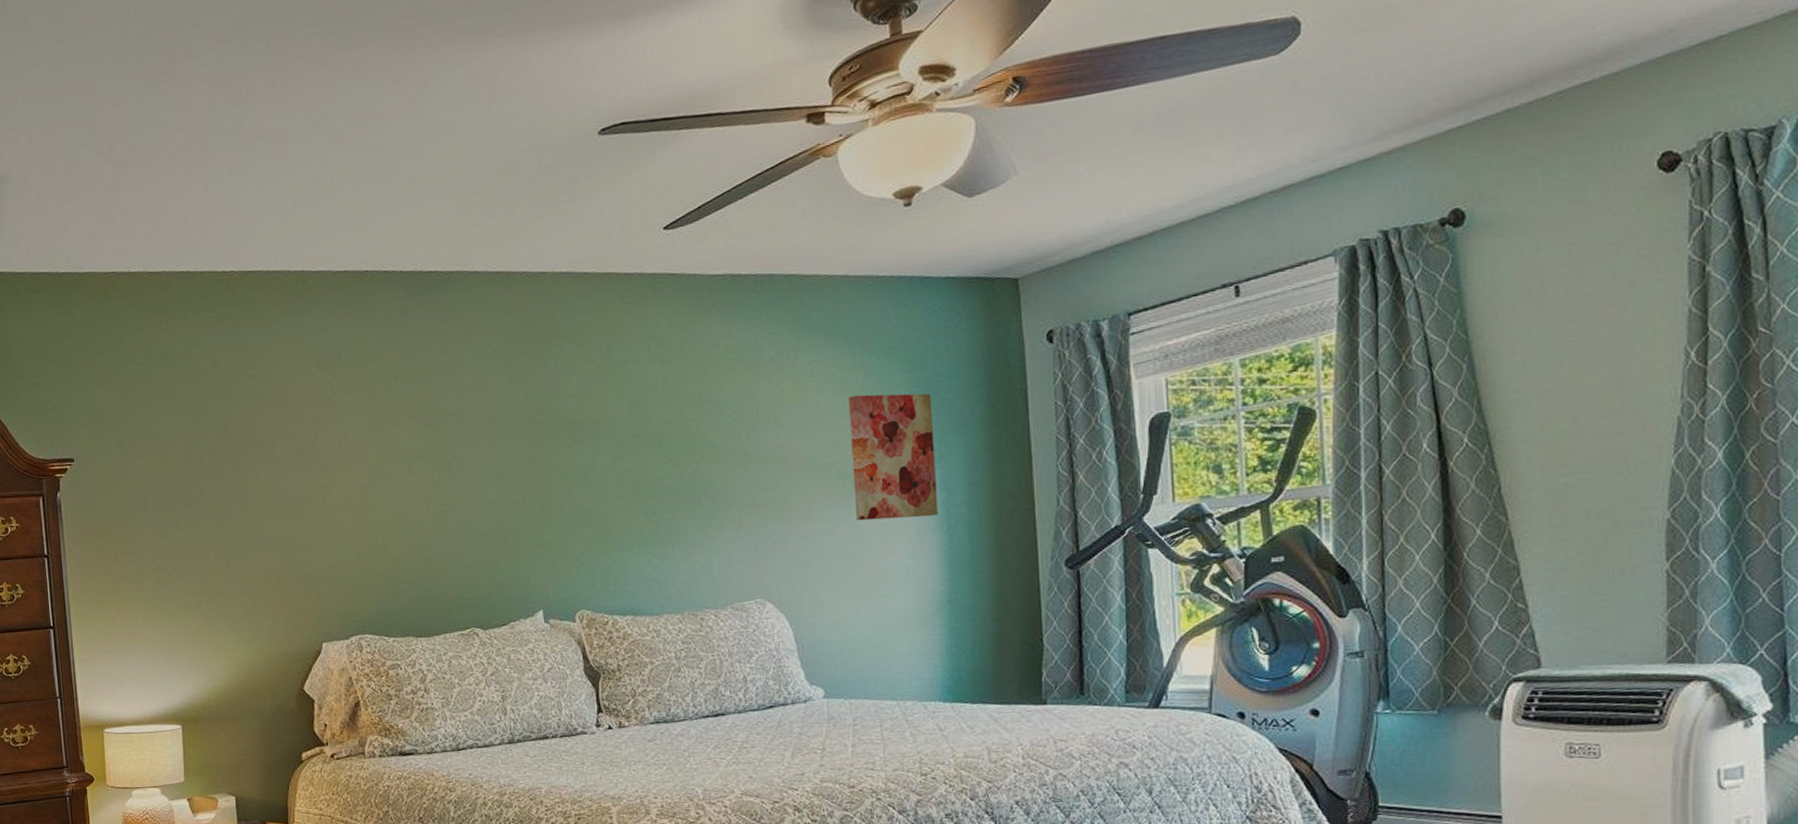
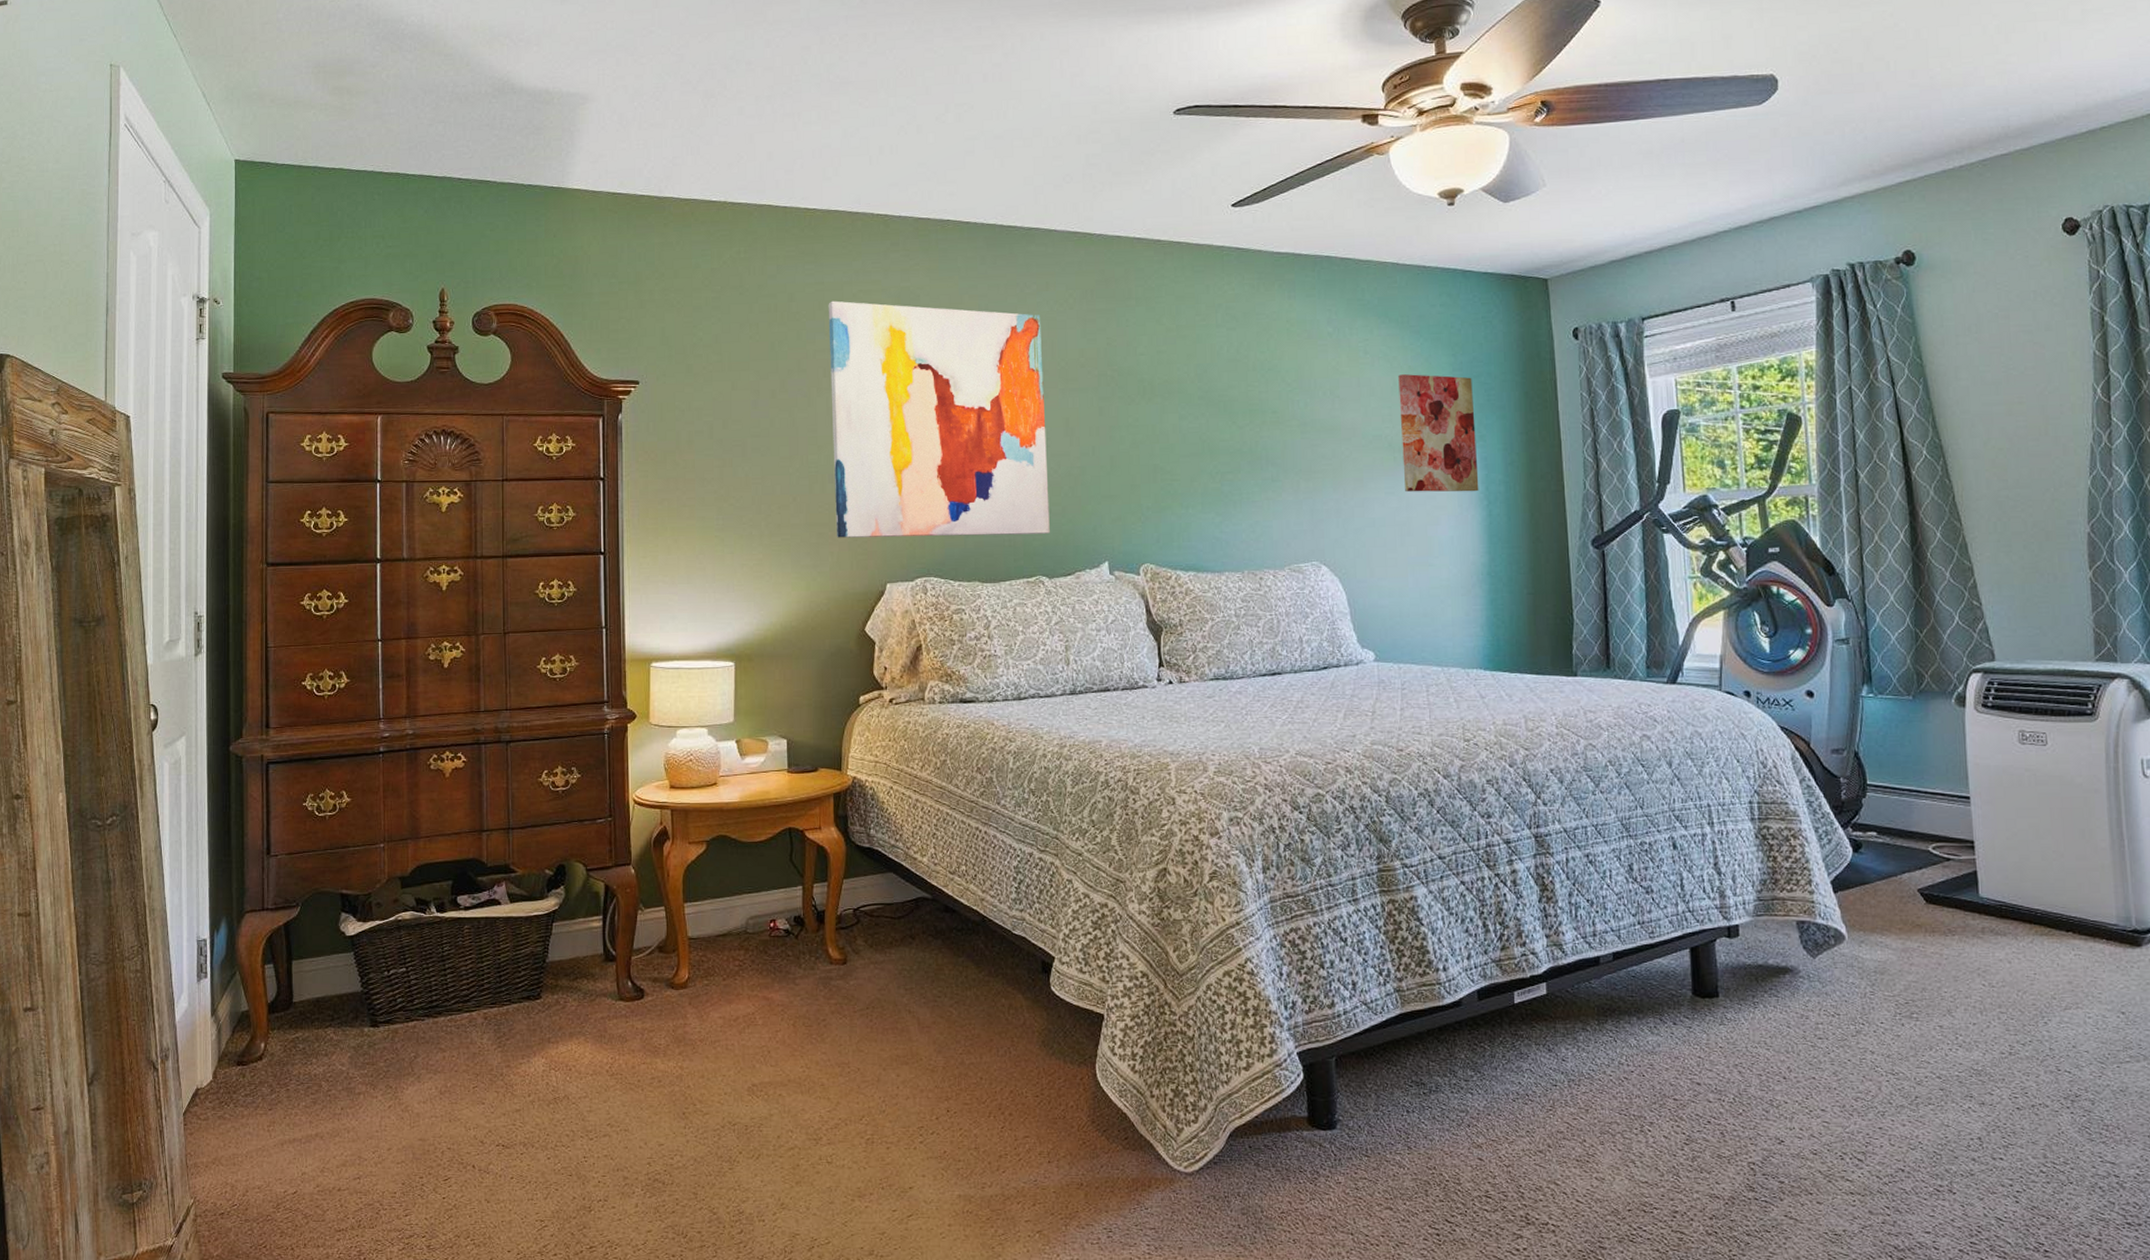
wall art: none [251,361,482,601] -> present [828,300,1050,538]

